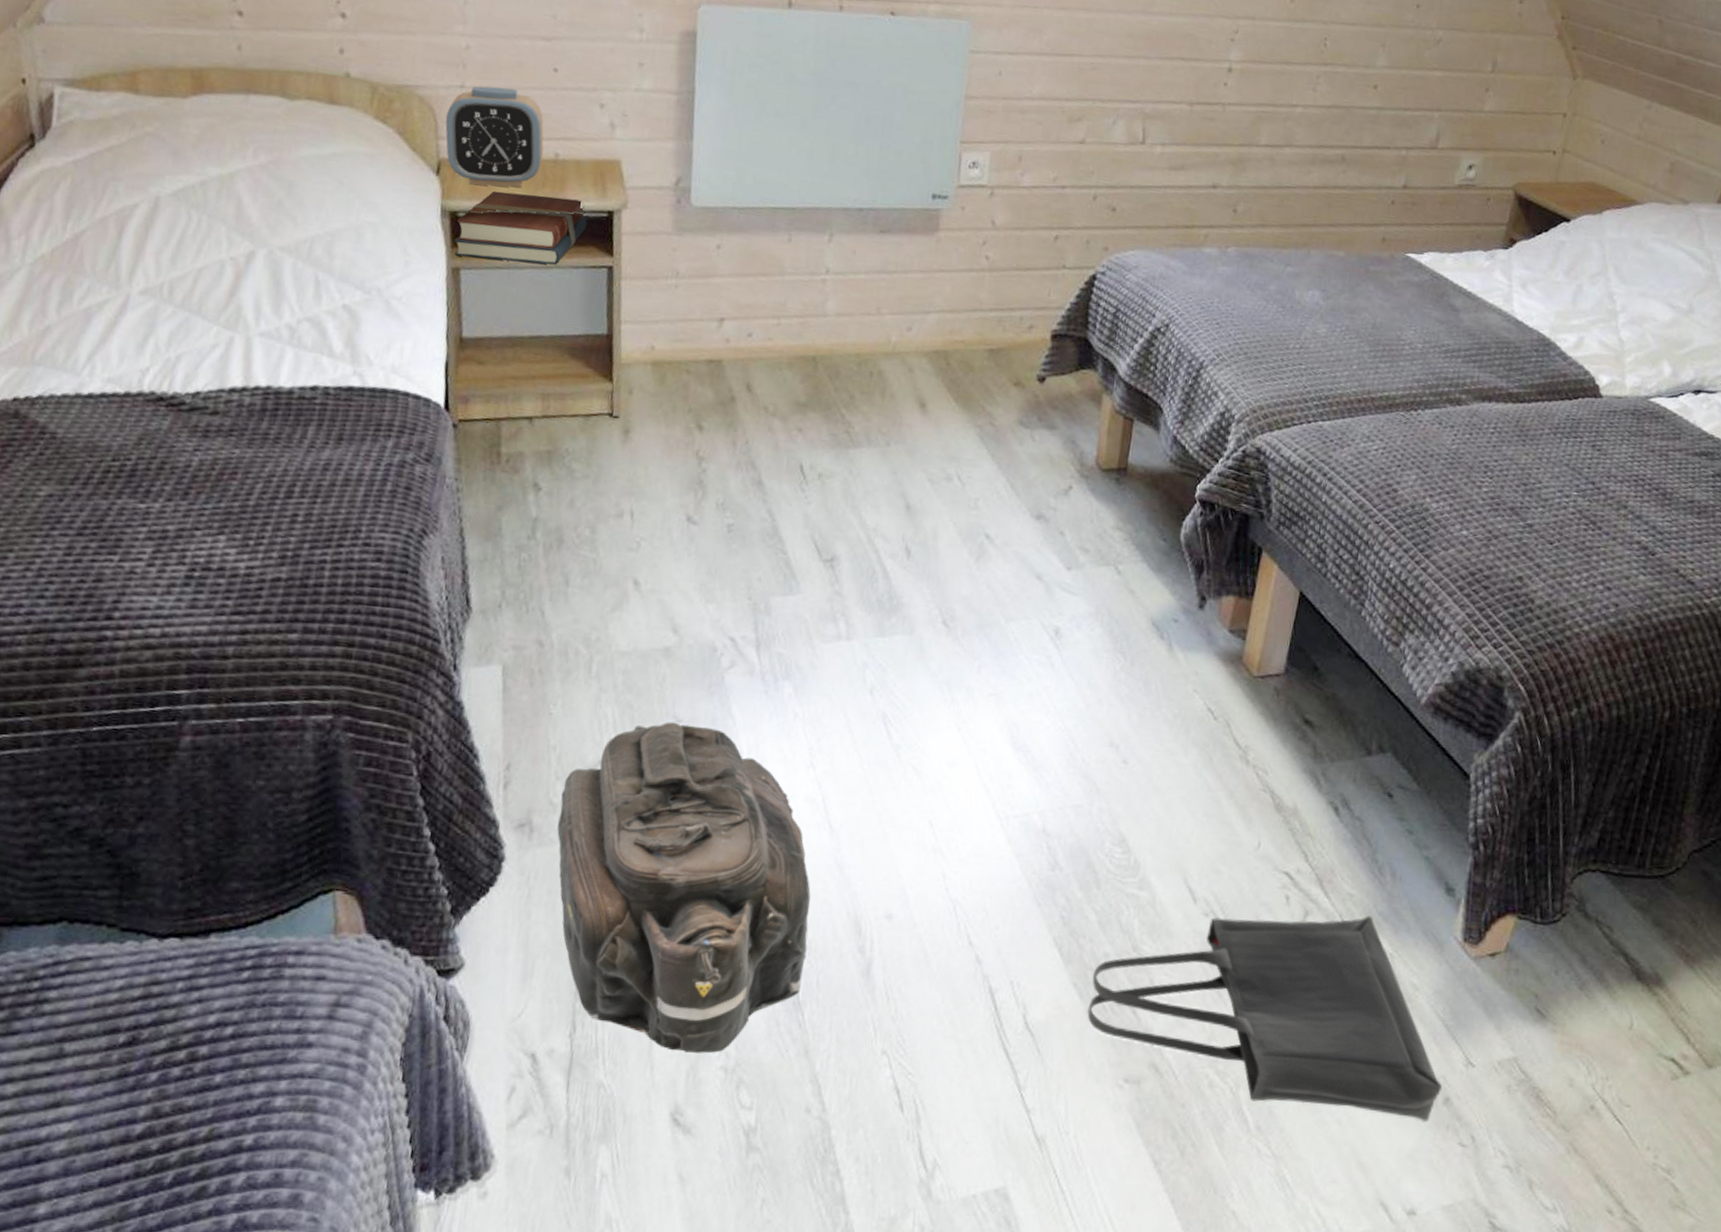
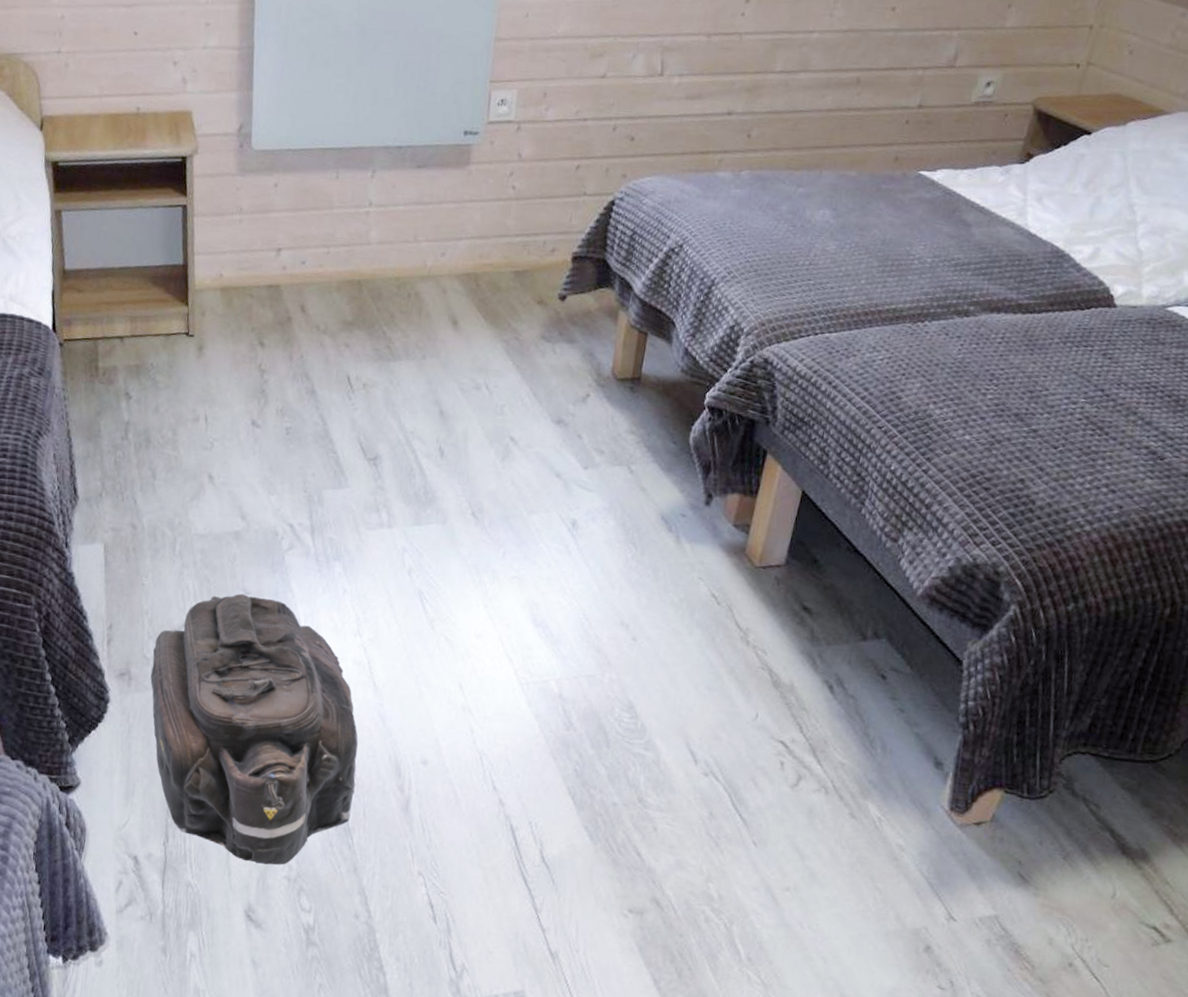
alarm clock: present [445,86,544,188] -> none [46,50,127,139]
books: present [454,190,588,265] -> none [56,142,165,205]
tote bag: present [1087,915,1443,1122] -> none [596,777,925,966]

